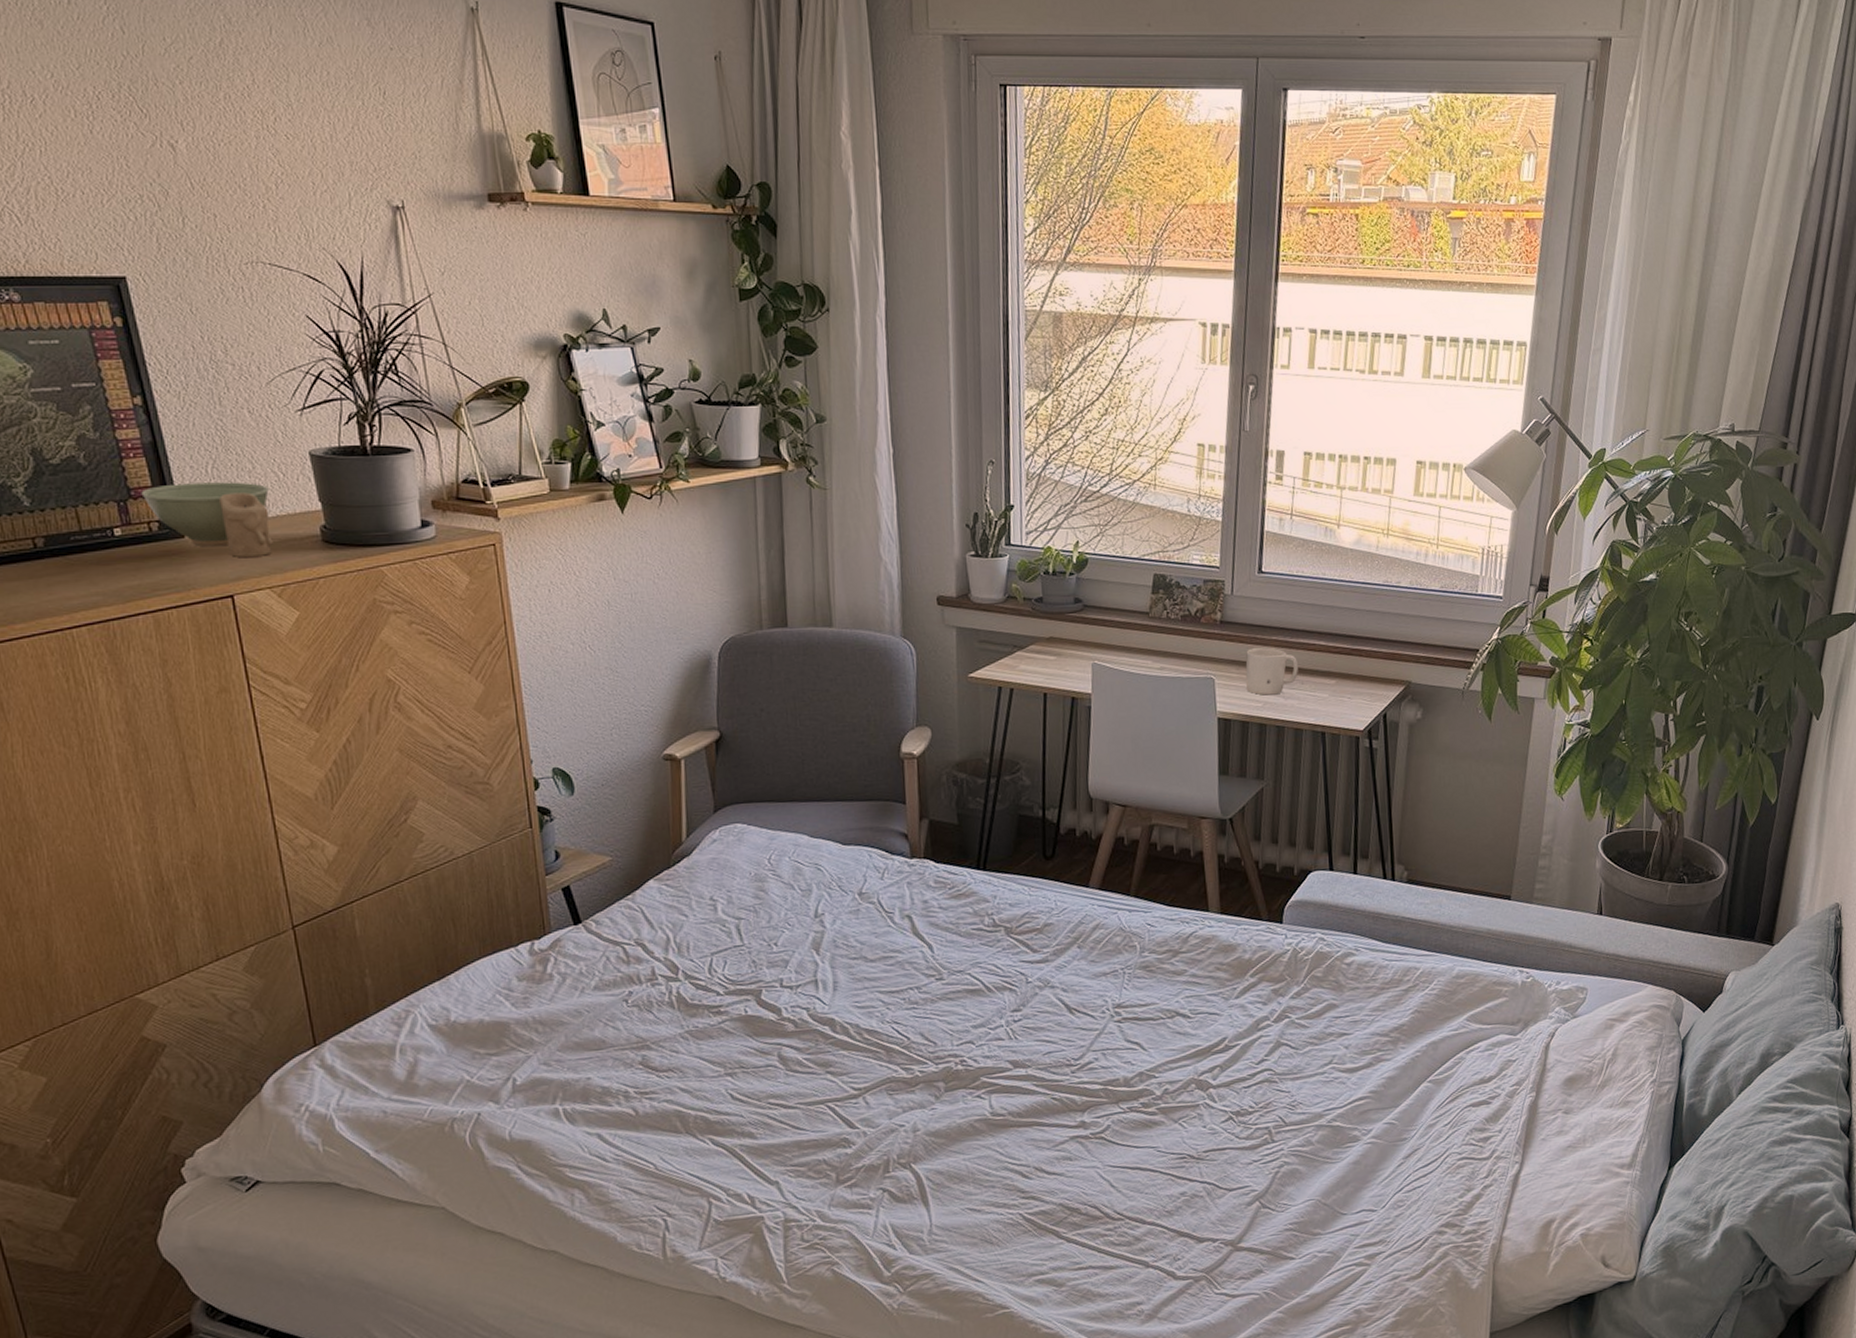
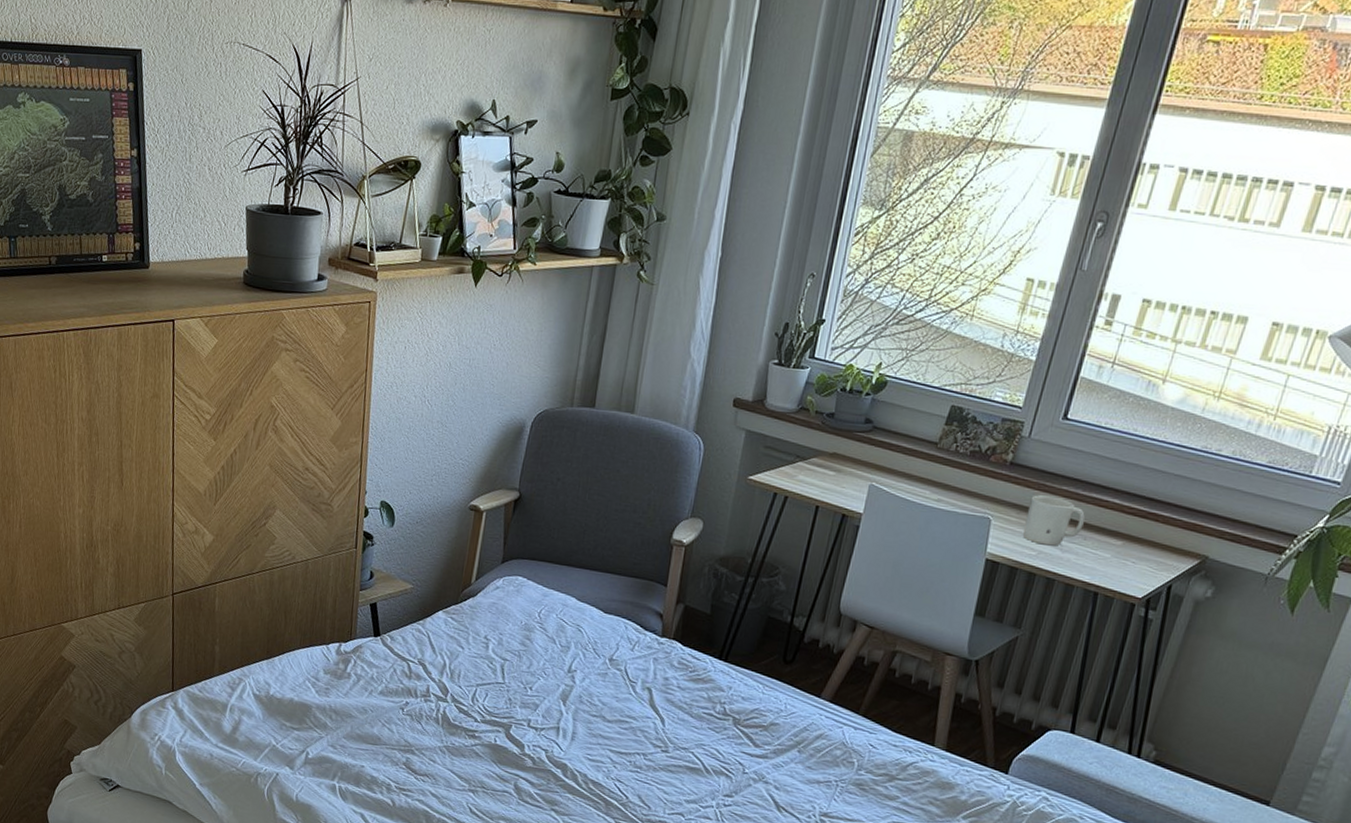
bowl: present [141,482,269,547] -> none [125,223,213,279]
candle: present [218,492,273,558] -> none [176,235,210,291]

